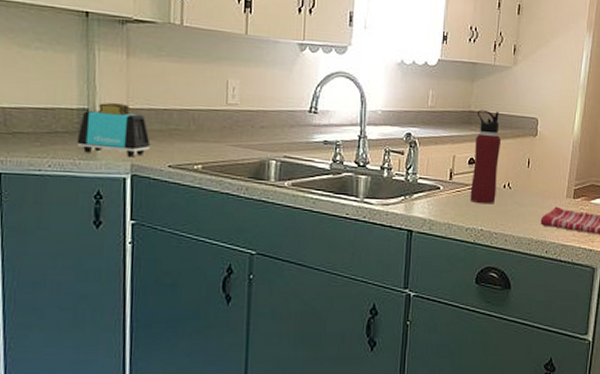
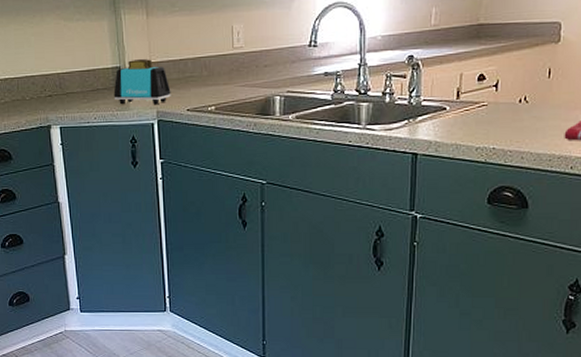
water bottle: present [470,109,502,205] -> none [480,20,517,122]

